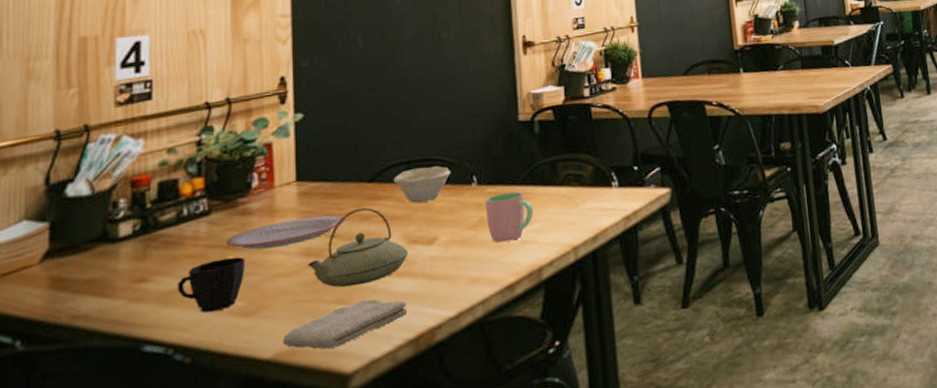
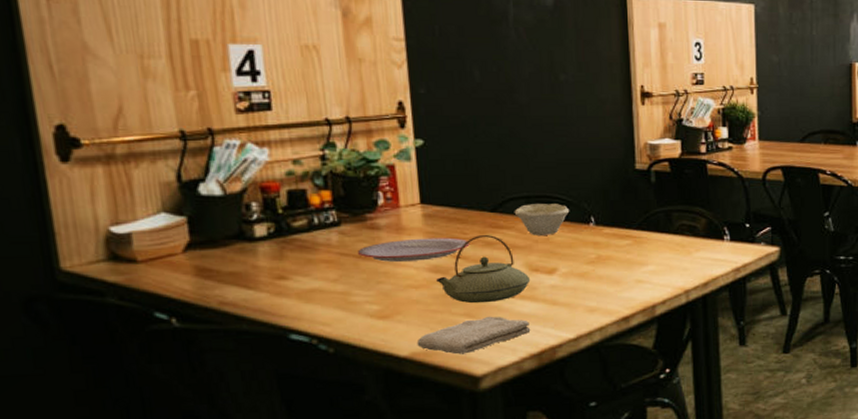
cup: present [177,256,245,313] -> none [315,266,378,312]
cup: present [486,192,533,243] -> none [603,235,648,279]

